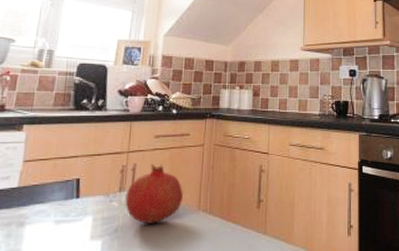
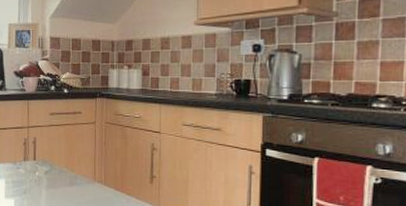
fruit: present [125,164,183,224] -> none [29,138,79,189]

